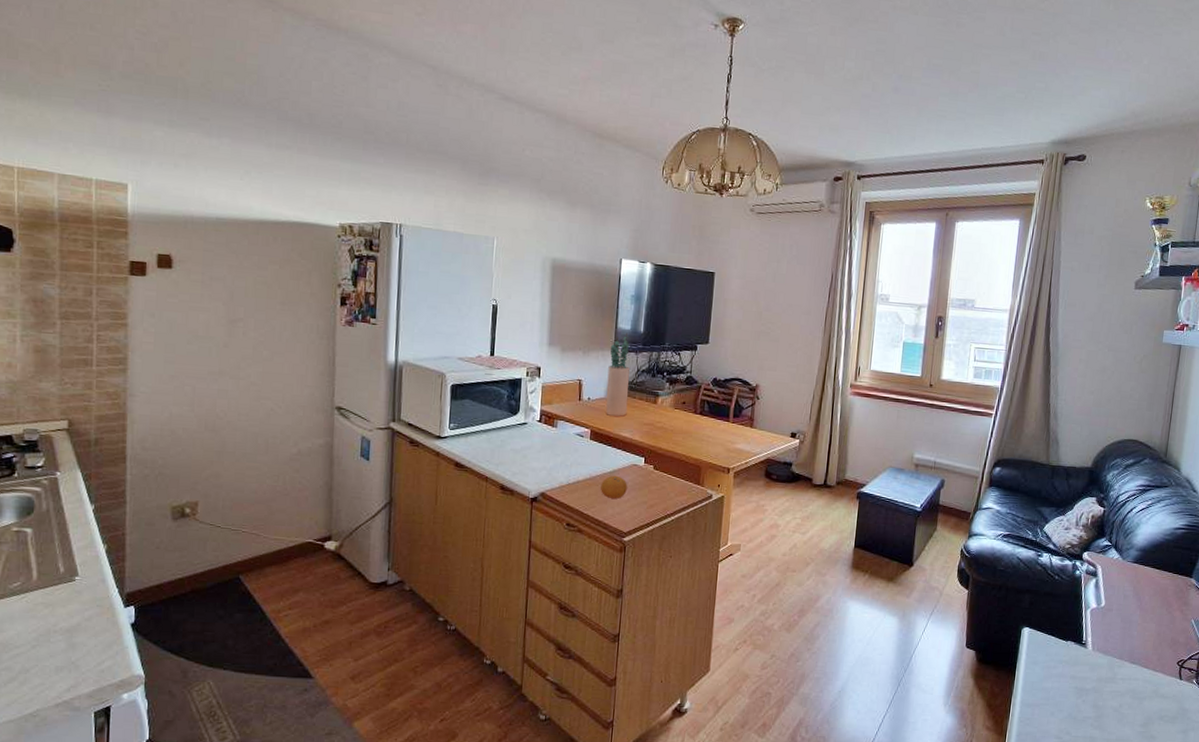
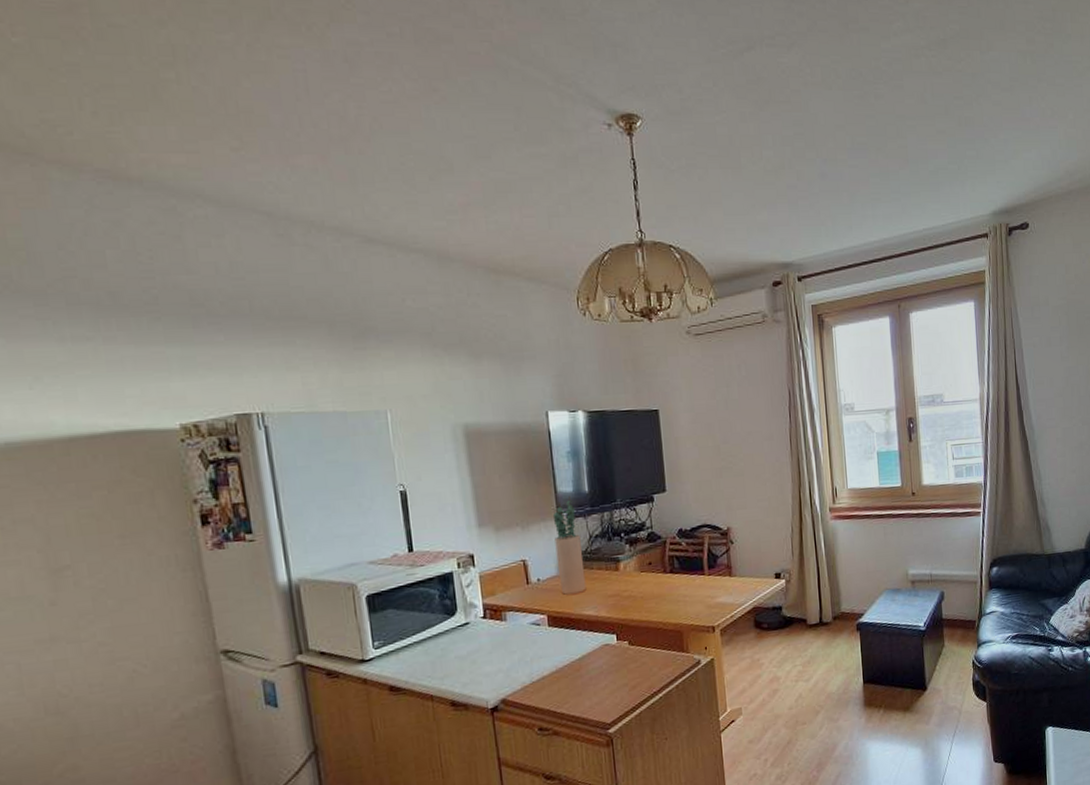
fruit: present [601,475,627,499] -> none [571,661,602,689]

